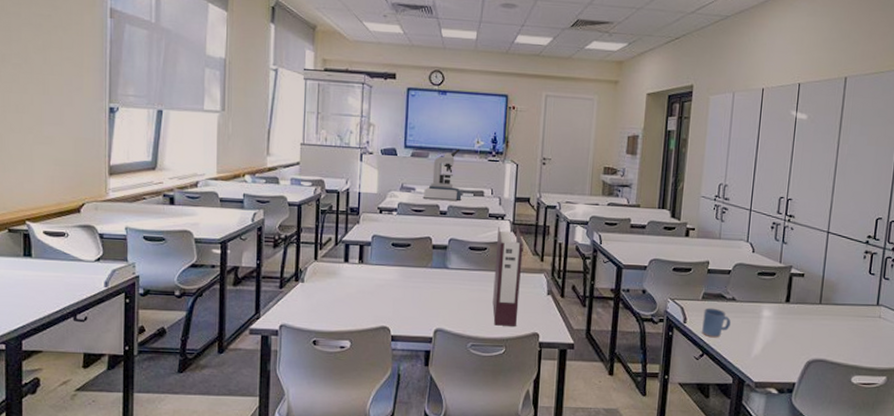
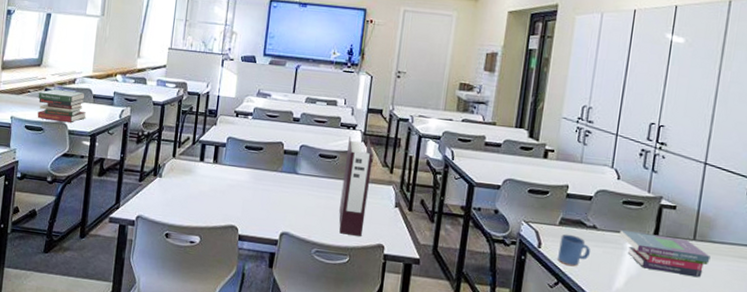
books: none [155,195,214,230] -> present [37,89,87,122]
microscope: present [422,149,462,202] -> none [277,59,317,109]
books: none [756,300,834,338] -> present [619,230,711,278]

